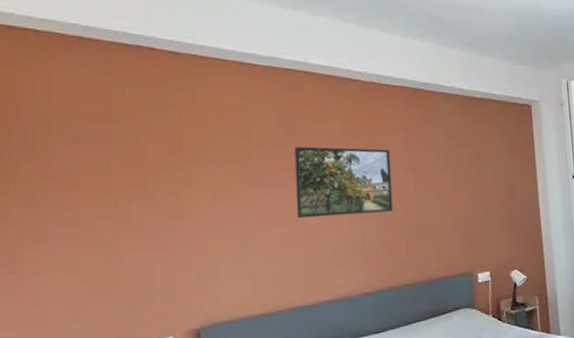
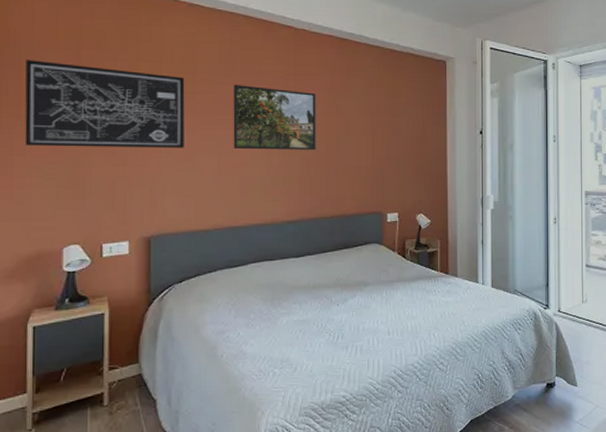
wall art: none [39,137,238,237] -> present [25,60,185,148]

